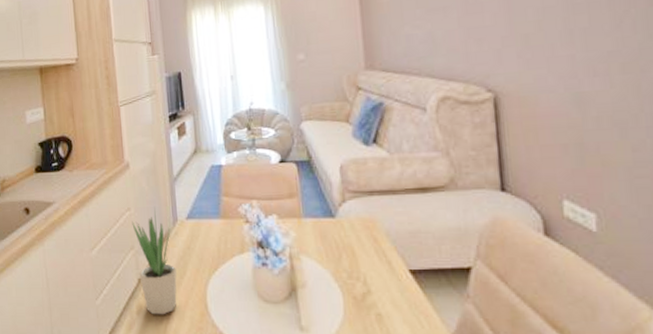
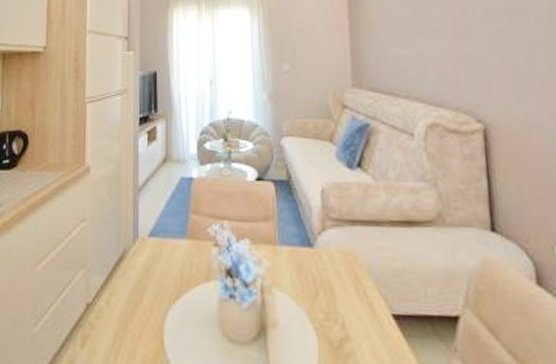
potted plant: present [132,209,177,315] -> none [86,222,131,351]

